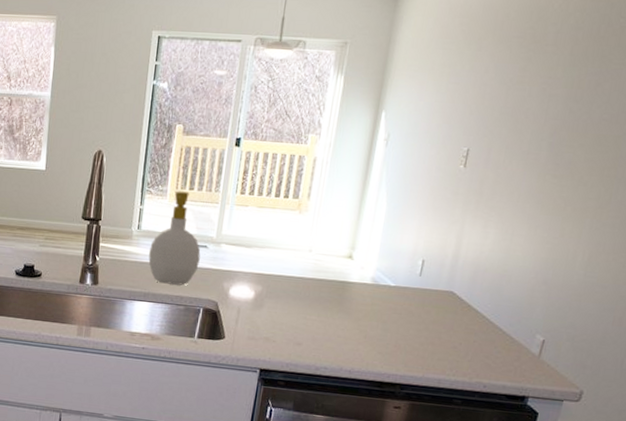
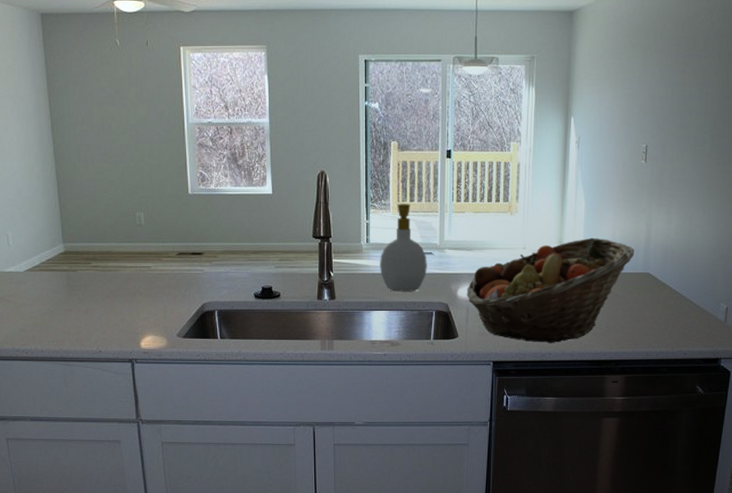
fruit basket: none [239,246,439,358] -> present [466,237,635,344]

